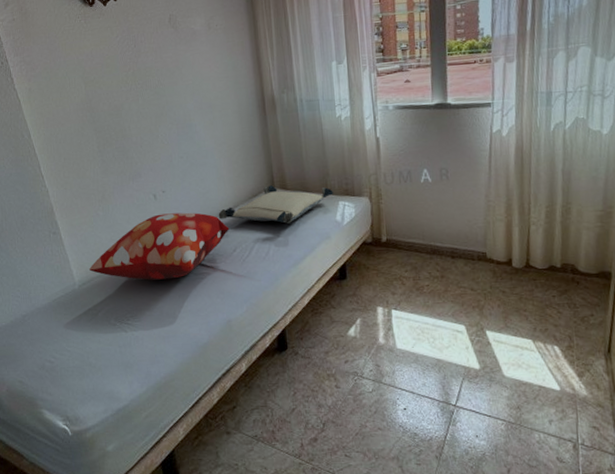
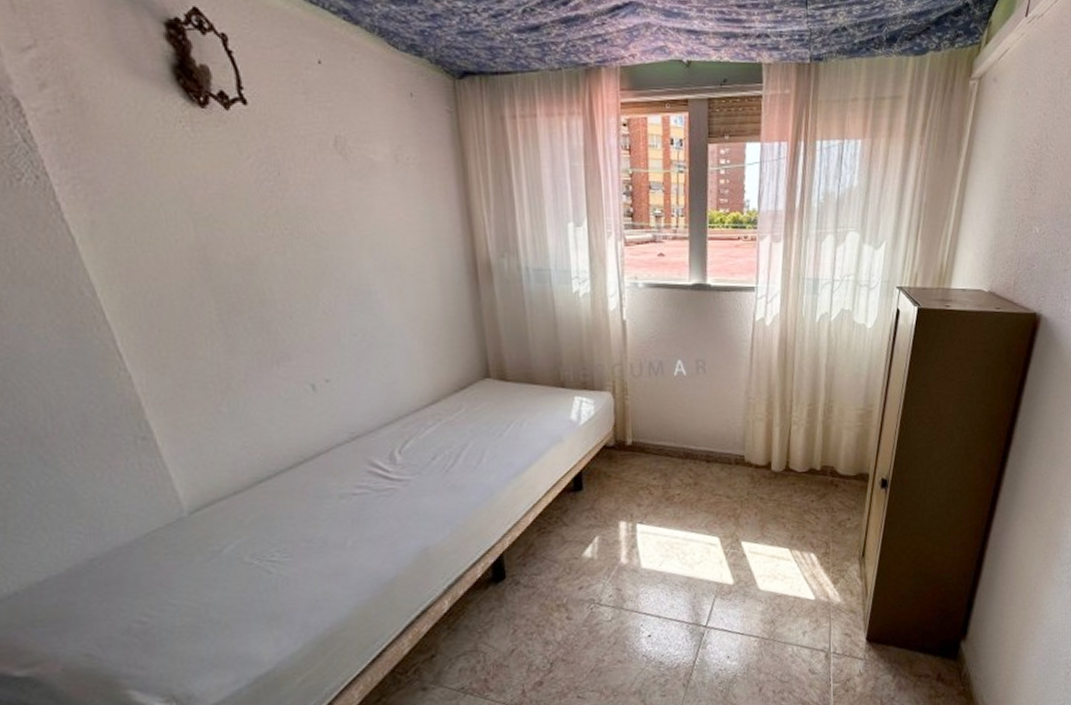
decorative pillow: present [89,212,230,280] -> none [207,409,427,501]
pillow: present [218,185,333,224] -> none [410,375,568,424]

